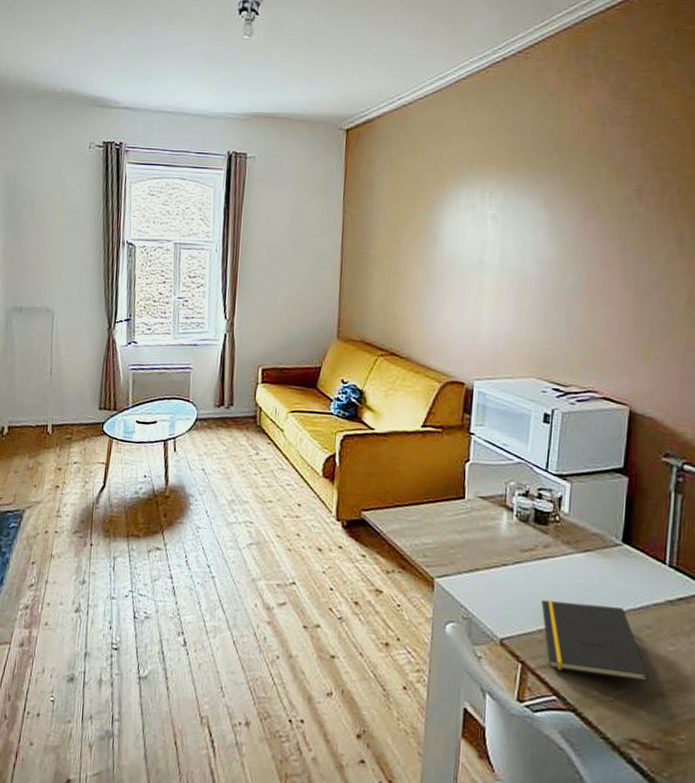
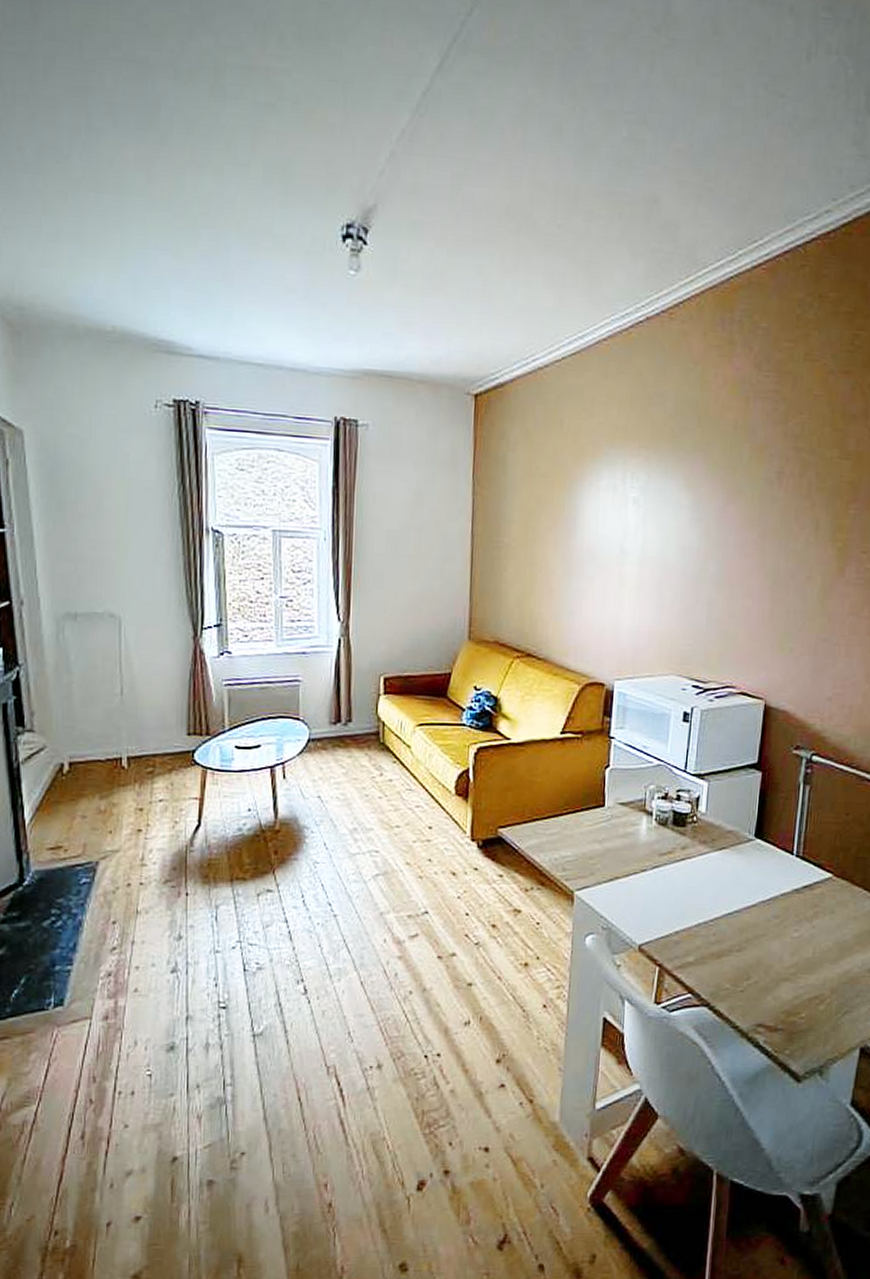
notepad: present [541,600,650,682] -> none [678,900,776,969]

